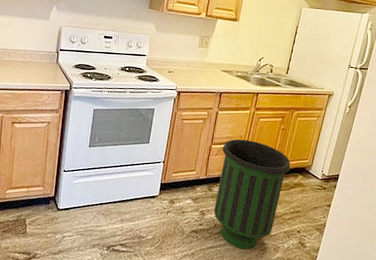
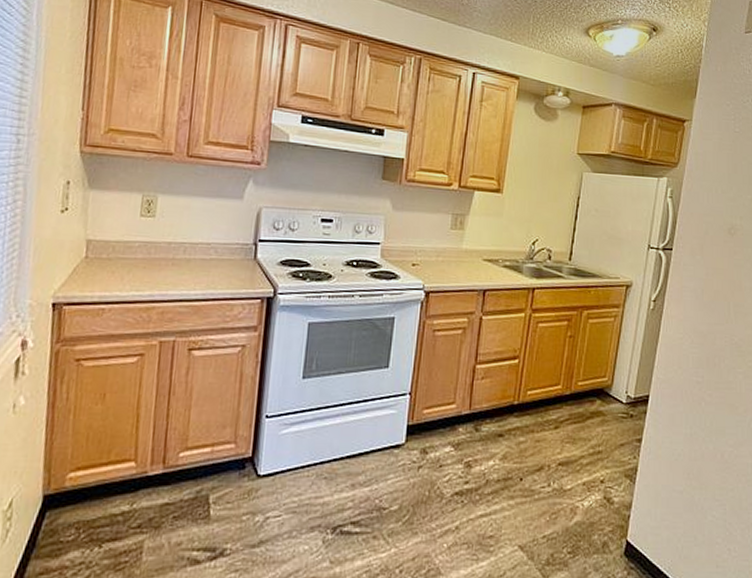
trash can: present [213,139,291,250] -> none [483,353,584,515]

